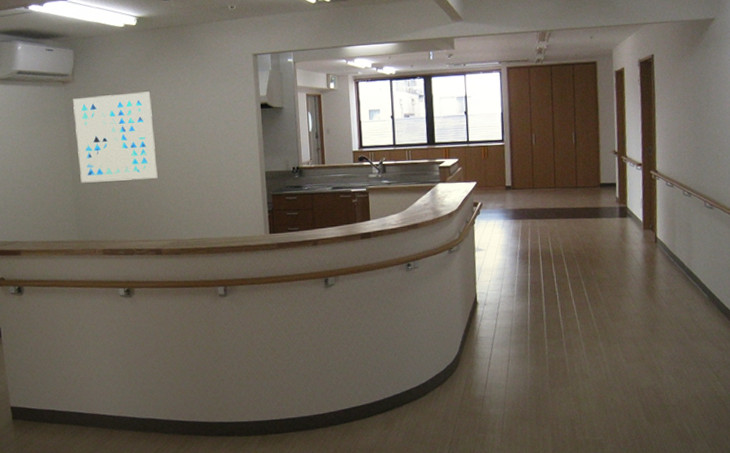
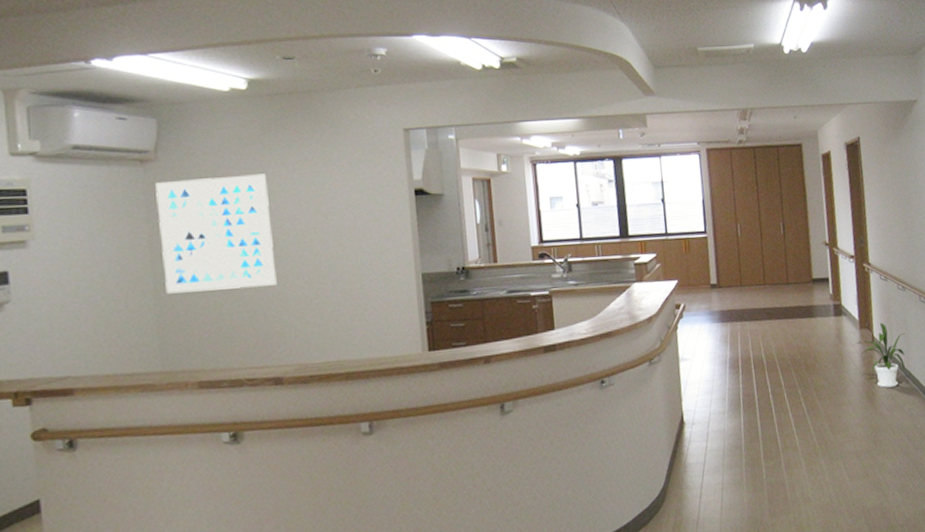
house plant: none [639,225,688,284] -> present [856,323,906,388]

